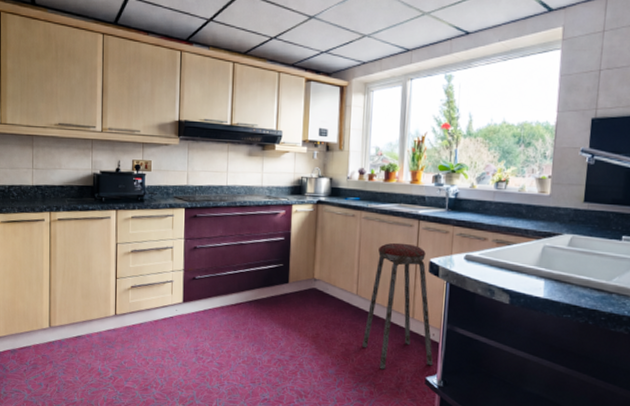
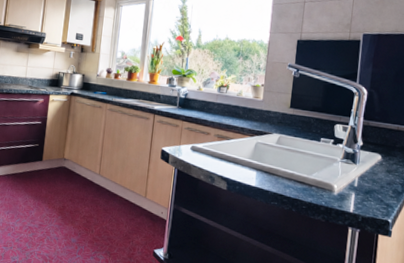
music stool: present [362,242,434,370] -> none [101,132,161,241]

